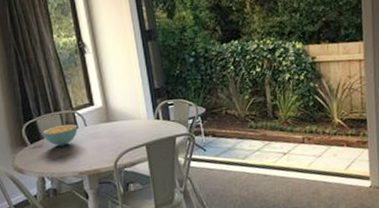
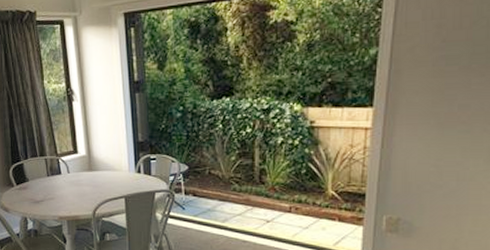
cereal bowl: present [42,124,78,147] -> none [28,169,61,190]

